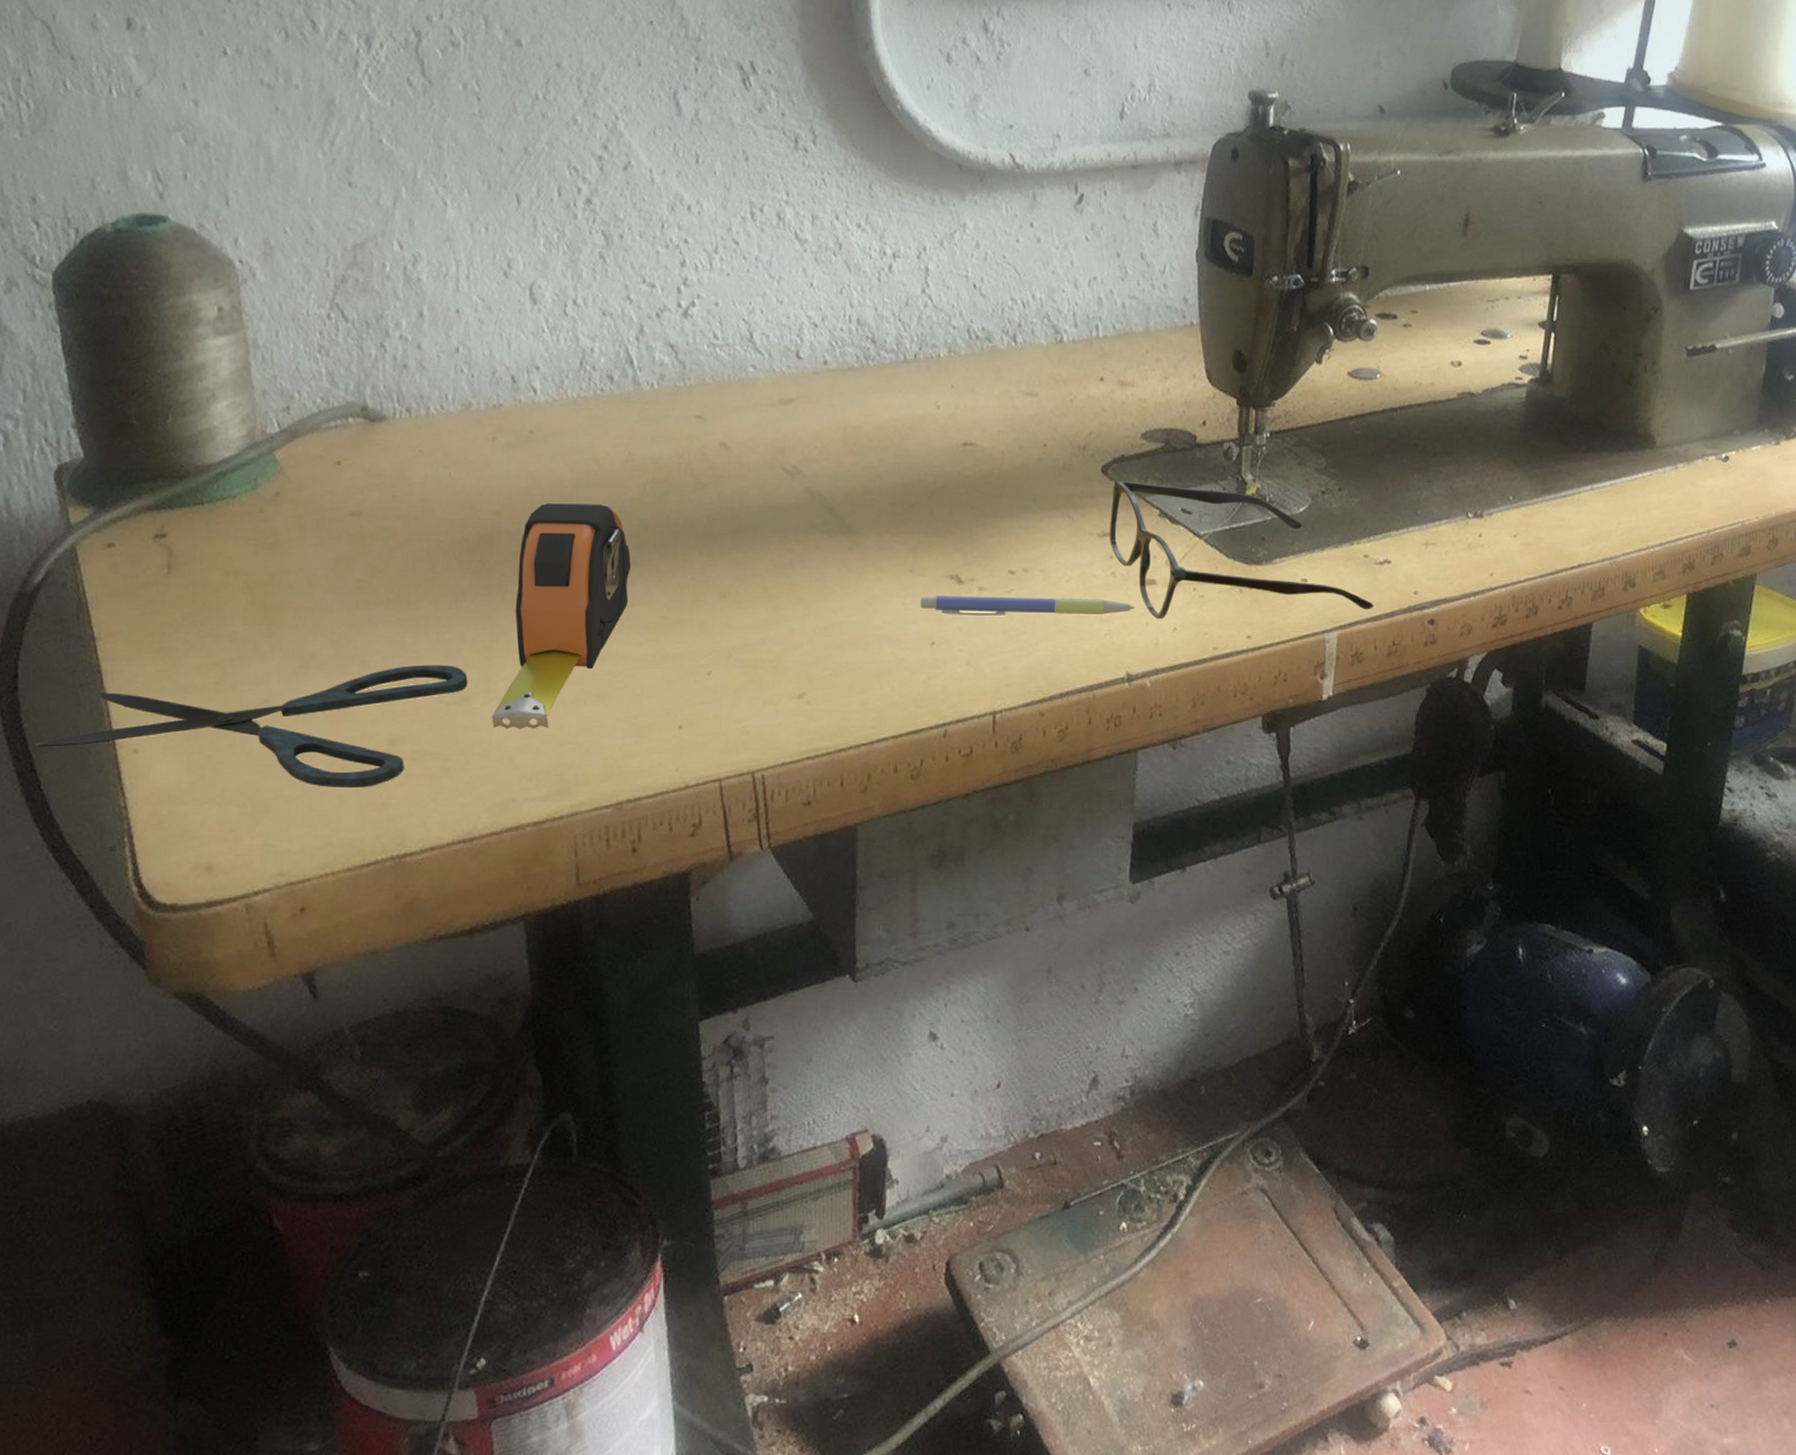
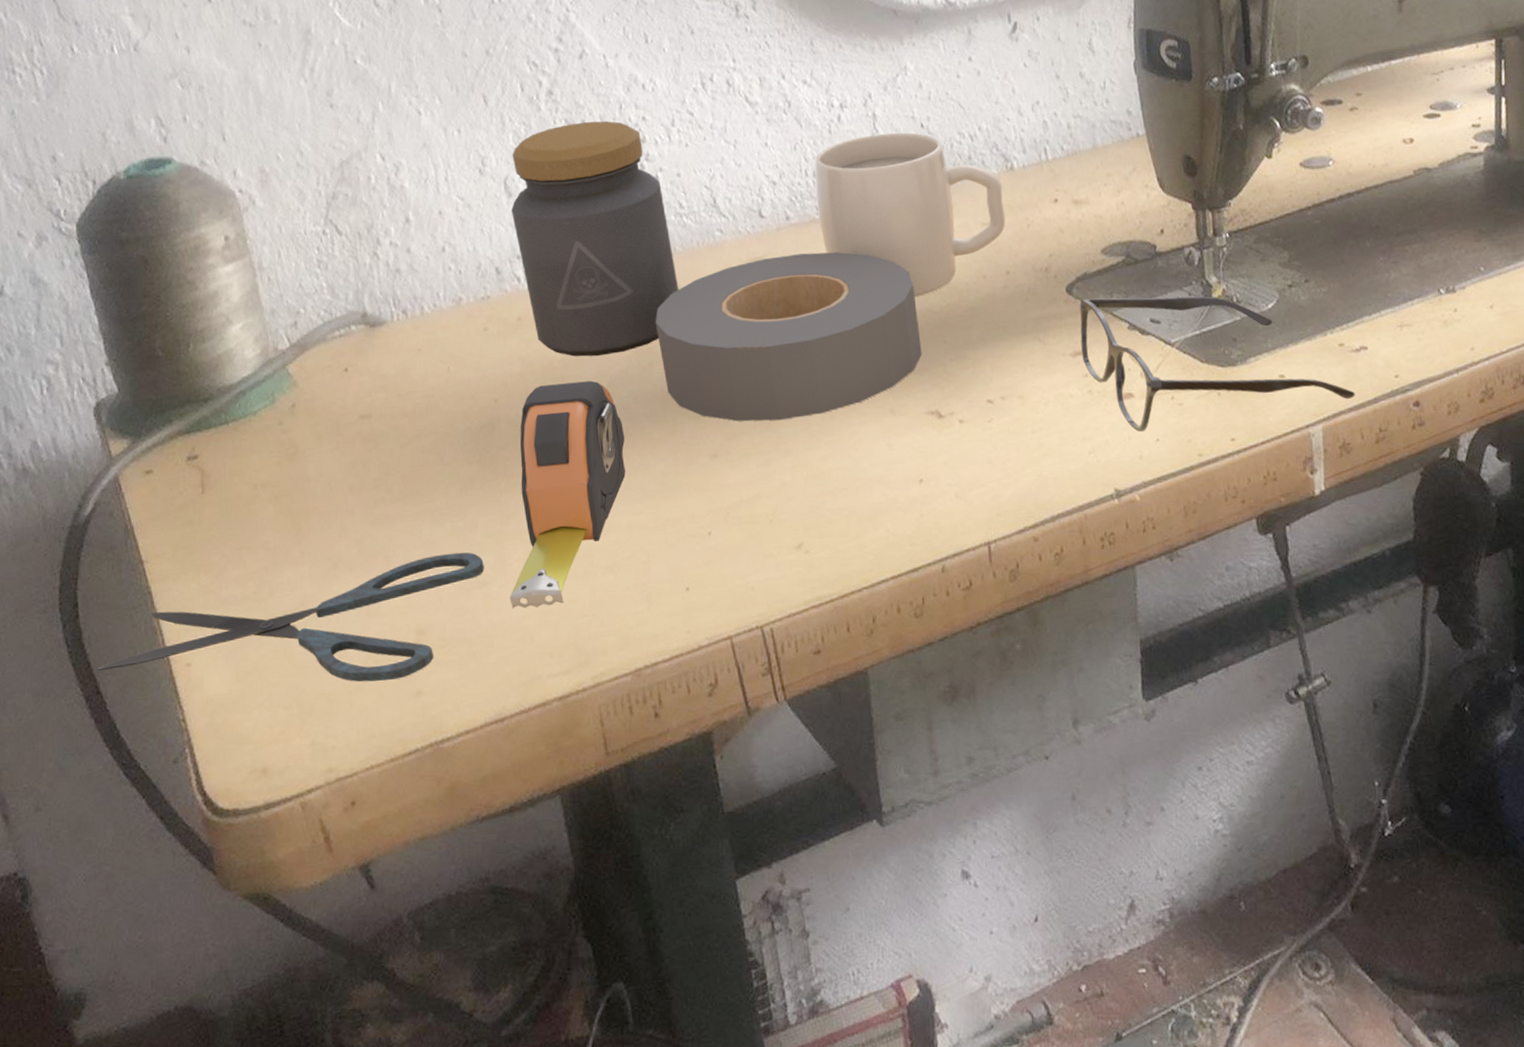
jar: none [534,236,705,480] -> present [511,120,679,357]
adhesive tape: none [675,400,949,567] -> present [655,251,922,422]
mug: none [858,288,1050,459] -> present [814,132,1006,297]
pen: present [920,596,1134,617] -> none [904,418,1115,451]

